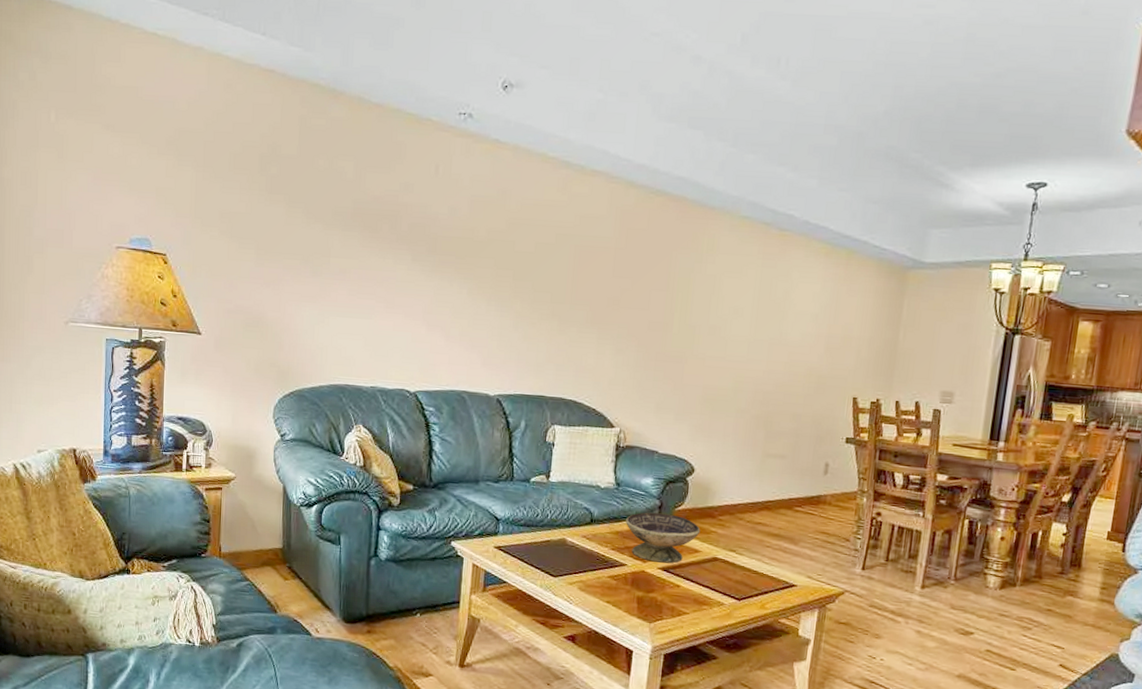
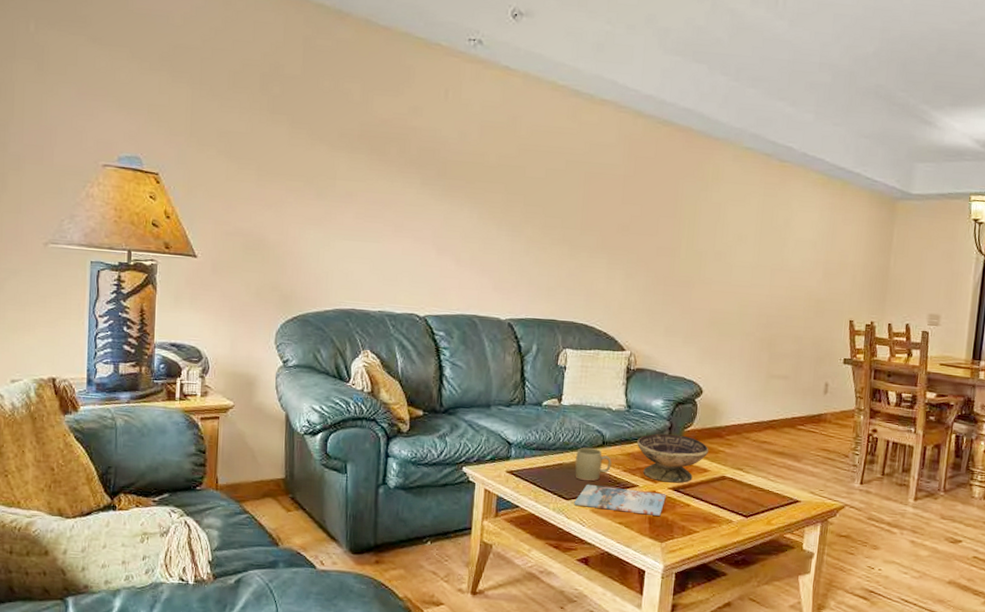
magazine: none [561,561,655,596] -> present [574,484,666,516]
mug: none [562,524,600,559] -> present [574,447,612,482]

